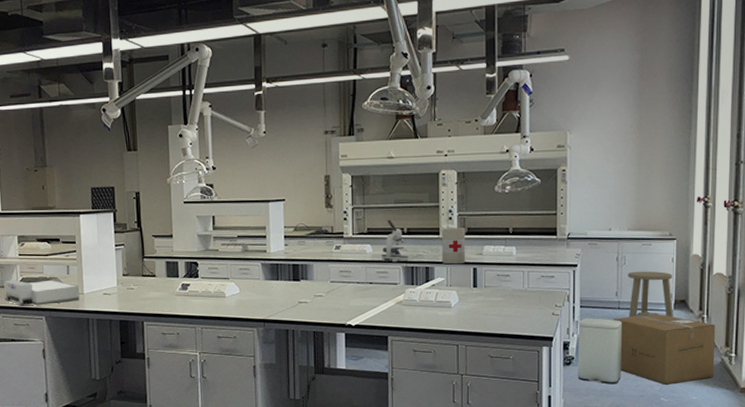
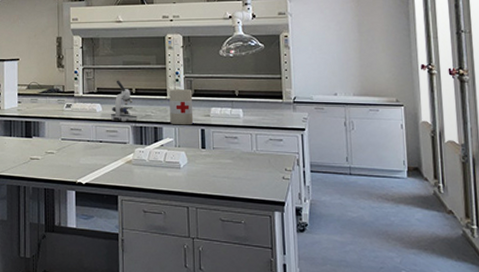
pedal bin: present [578,318,623,385] -> none [309,183,358,254]
box: present [613,314,716,385] -> none [345,181,457,257]
stool: present [627,271,673,317] -> none [356,137,407,185]

